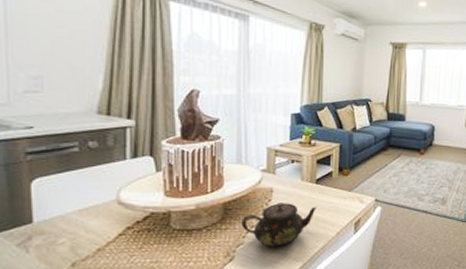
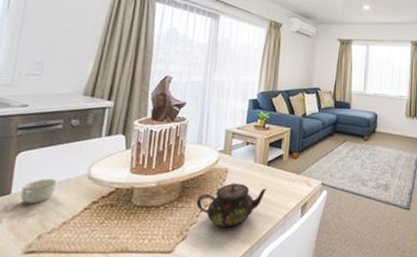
cup: none [44,205,84,233] -> present [20,178,58,205]

